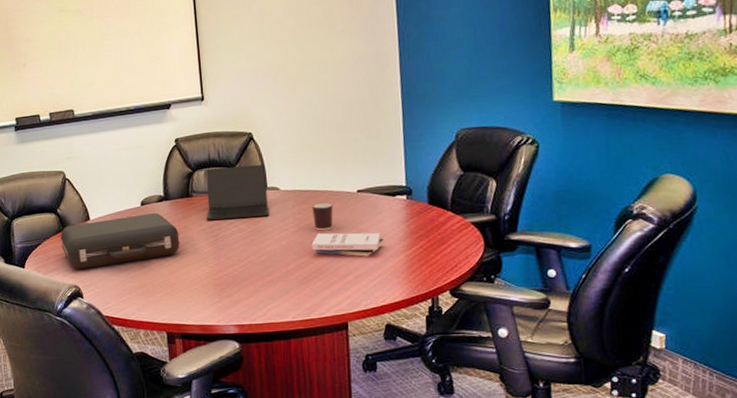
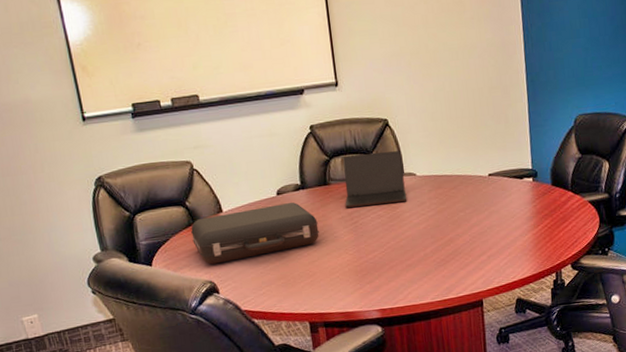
books: present [311,232,385,257] -> none [447,214,515,237]
mug: present [312,202,334,231] -> none [447,187,467,214]

